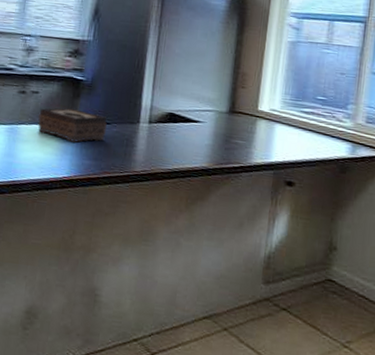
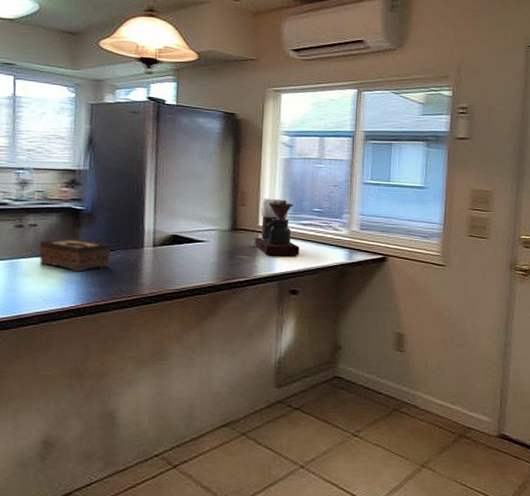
coffee maker: none [252,81,299,145] -> present [255,198,299,256]

